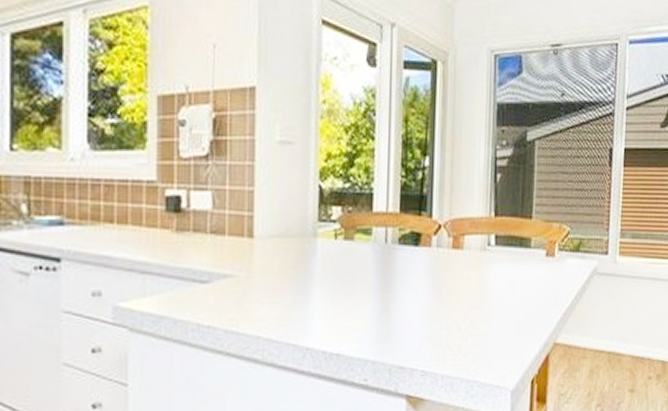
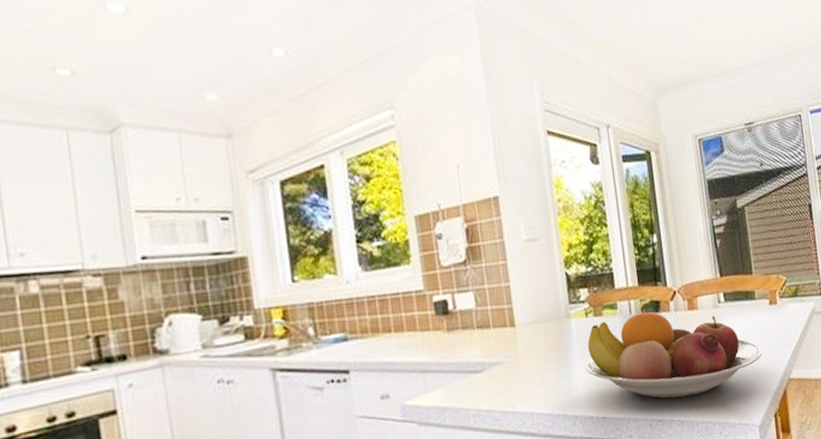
fruit bowl: none [326,243,529,346] -> present [585,311,763,399]

